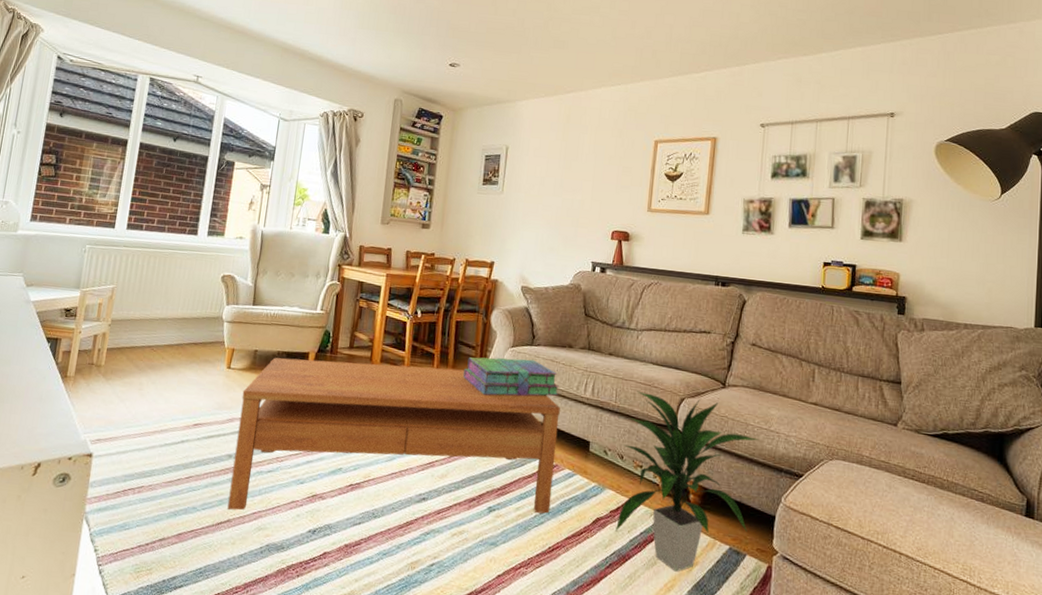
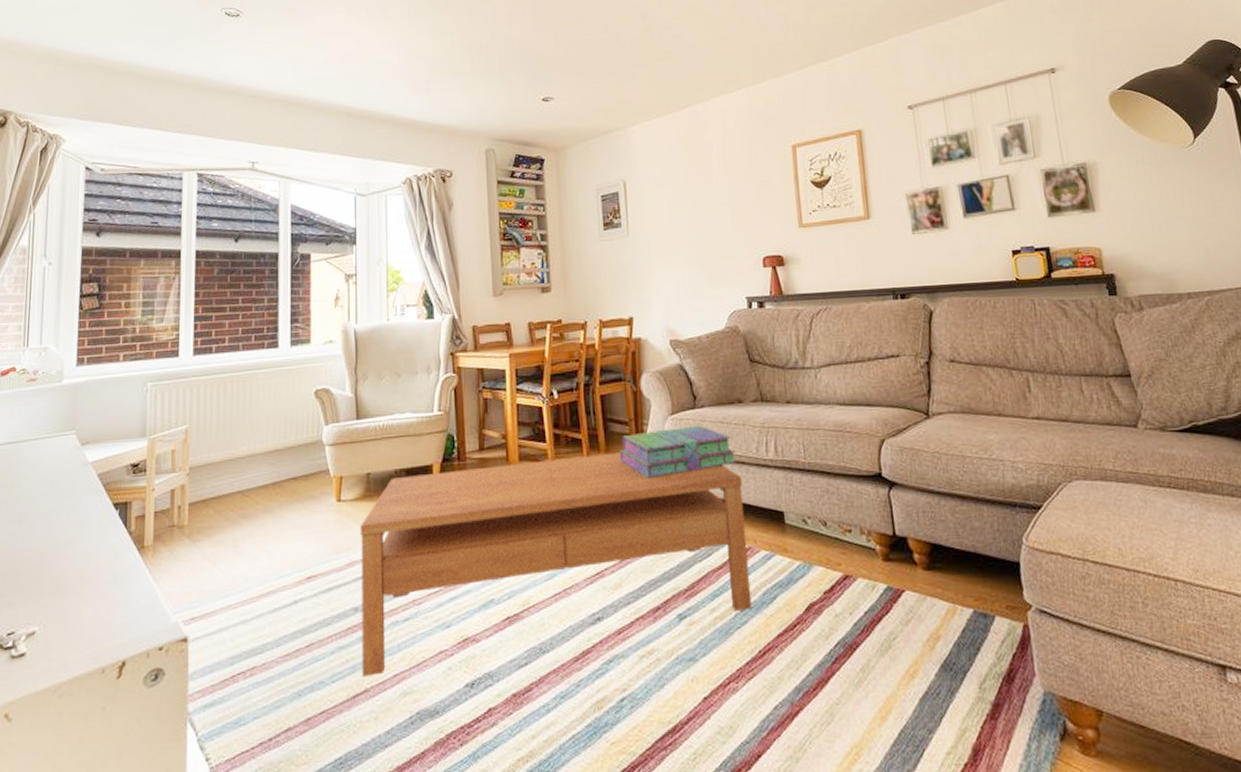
indoor plant: present [615,391,760,572] -> none [824,435,991,653]

